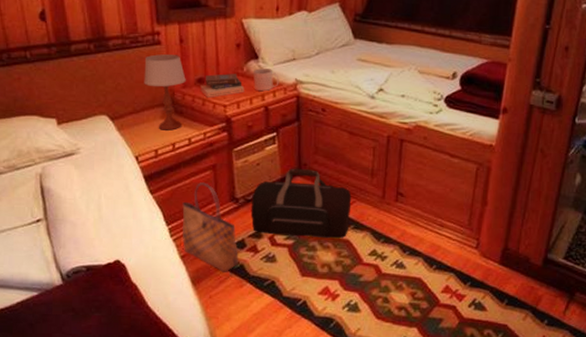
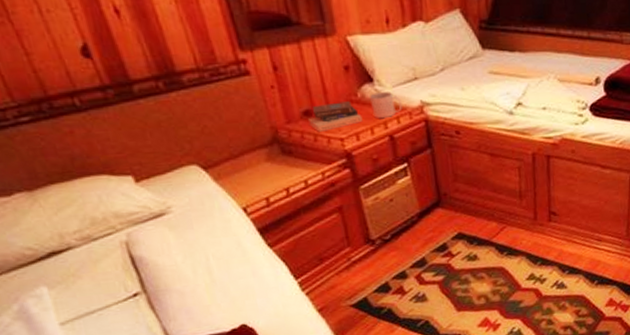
table lamp: present [144,54,186,131] -> none [233,85,293,175]
tote bag: present [182,182,239,272] -> none [309,227,385,320]
duffel bag: present [250,168,352,239] -> none [389,199,503,274]

